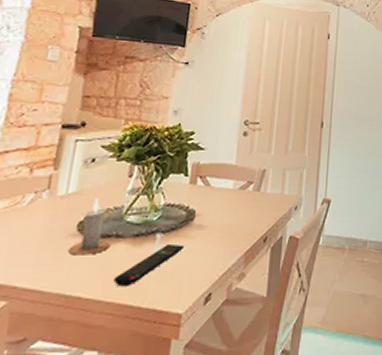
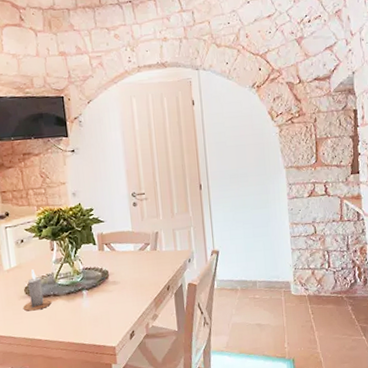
remote control: present [113,243,184,287] -> none [60,297,105,331]

